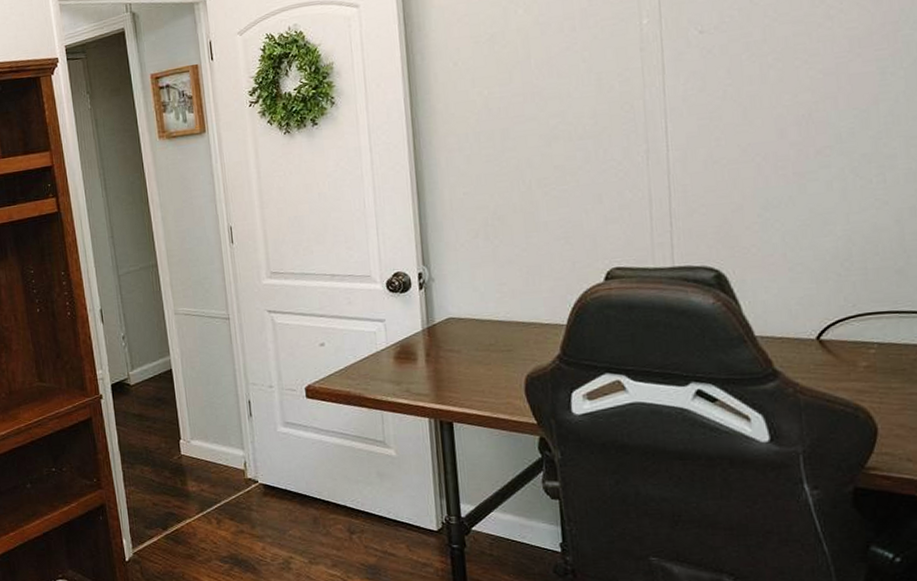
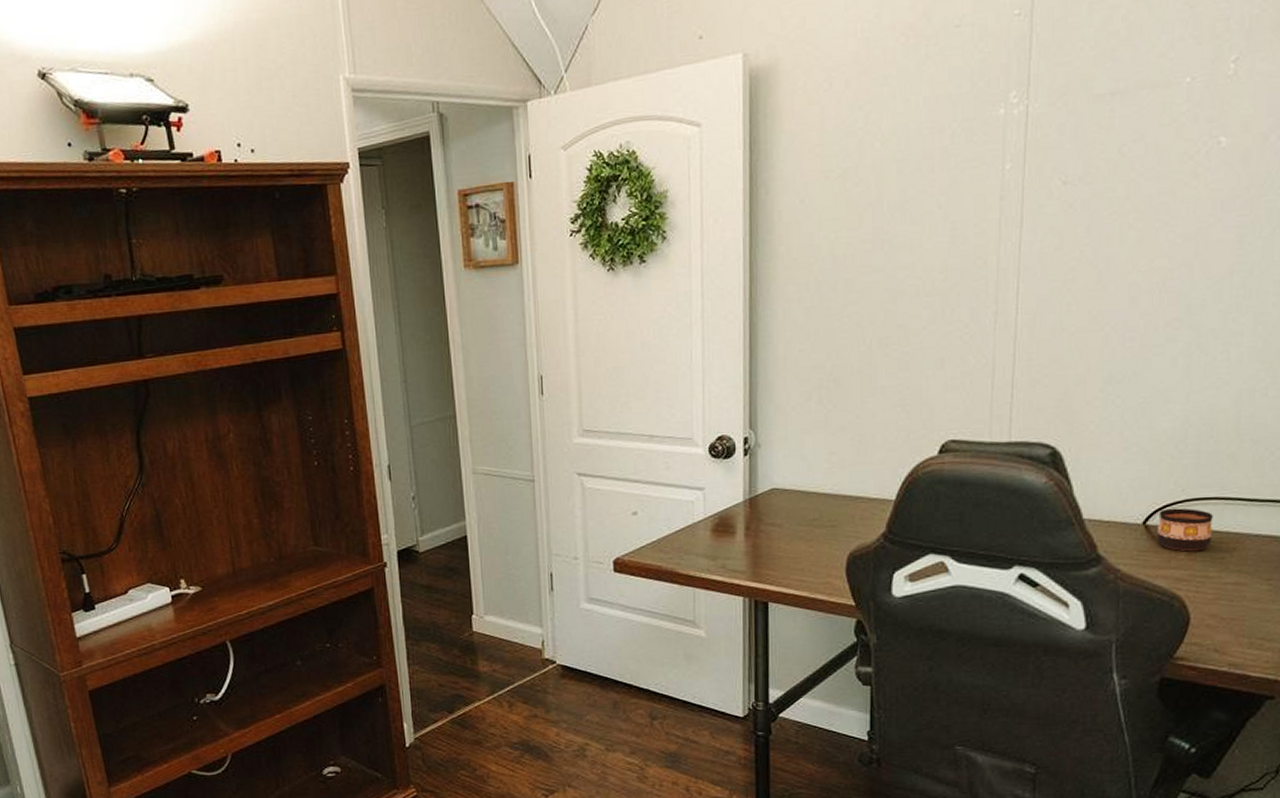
cup: none [831,322,891,364] -> present [1156,508,1213,552]

